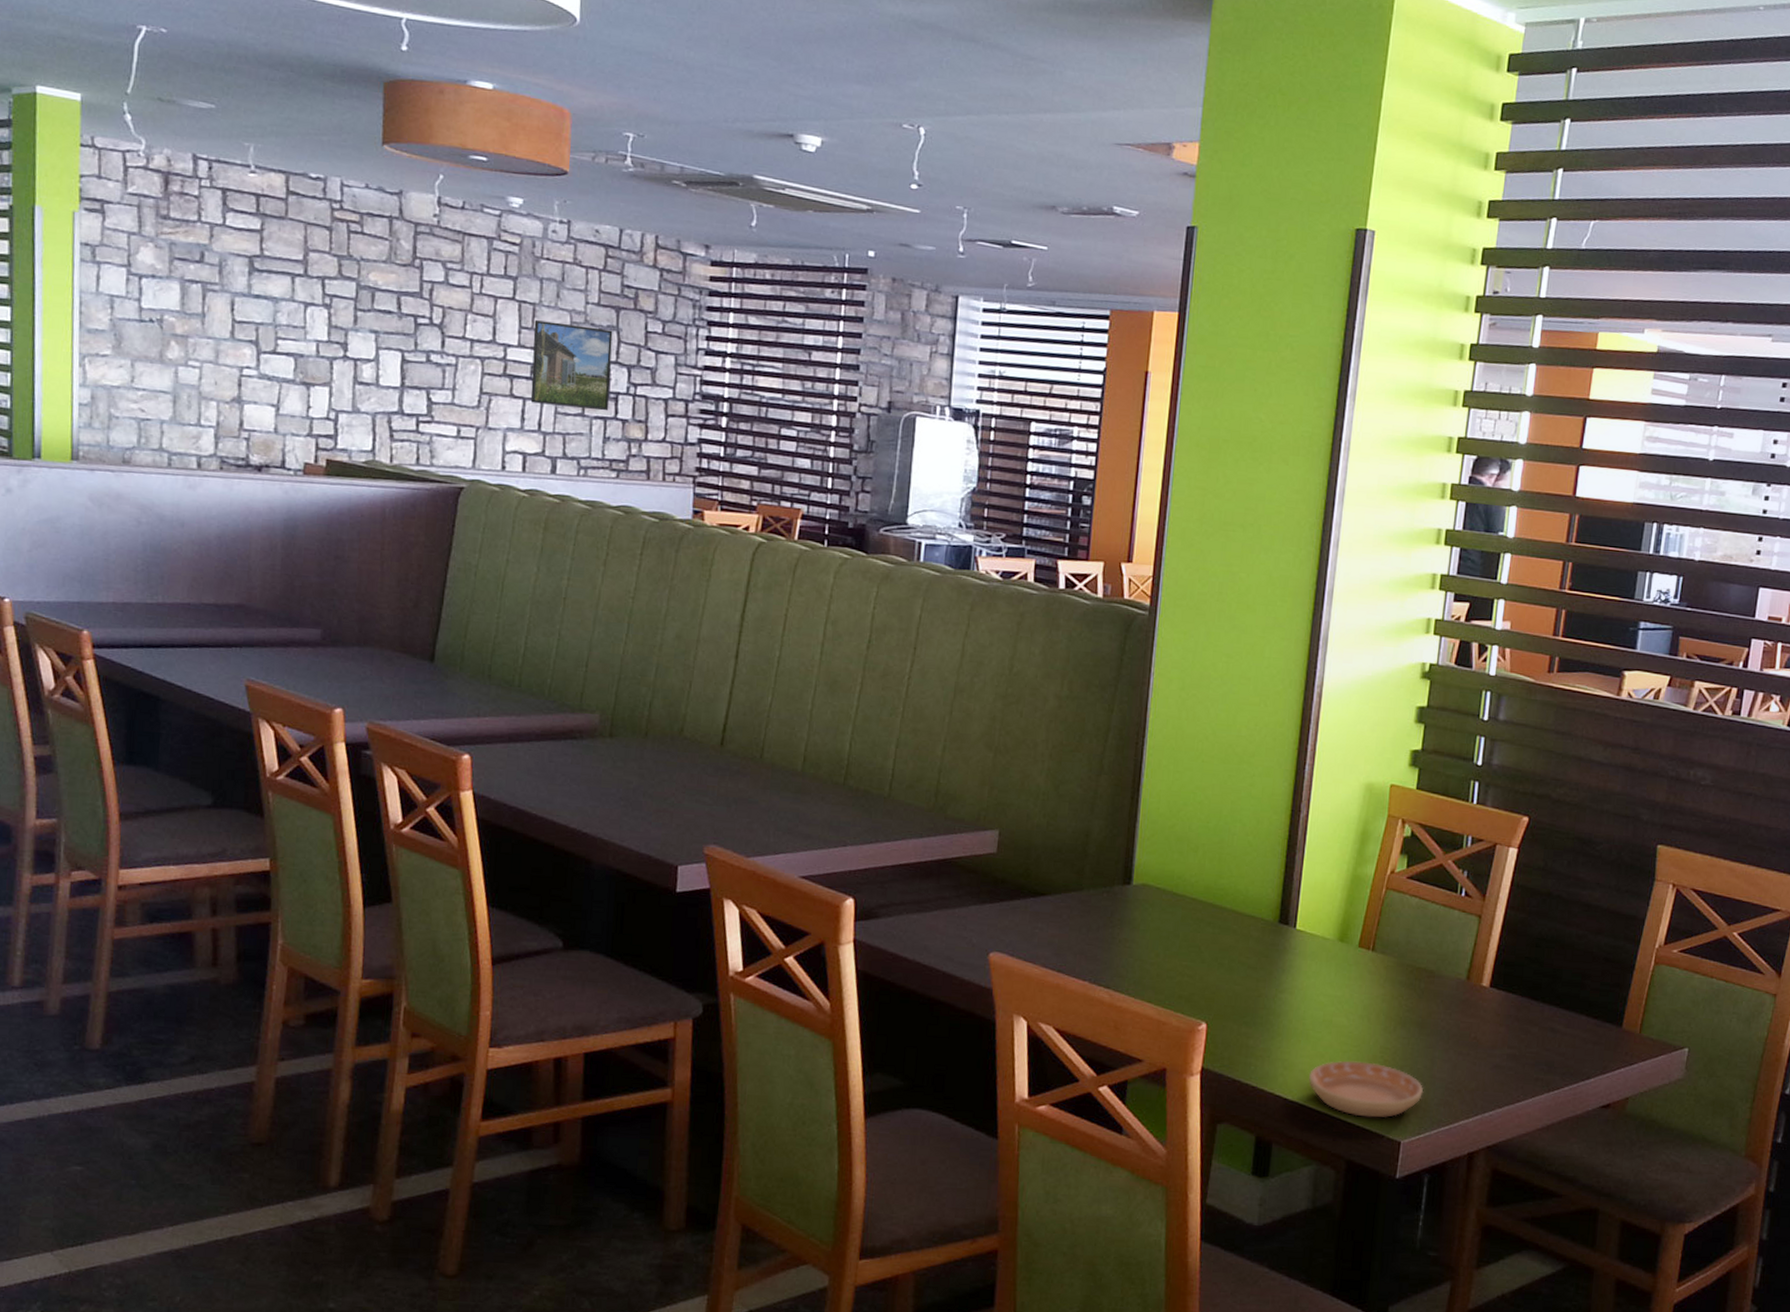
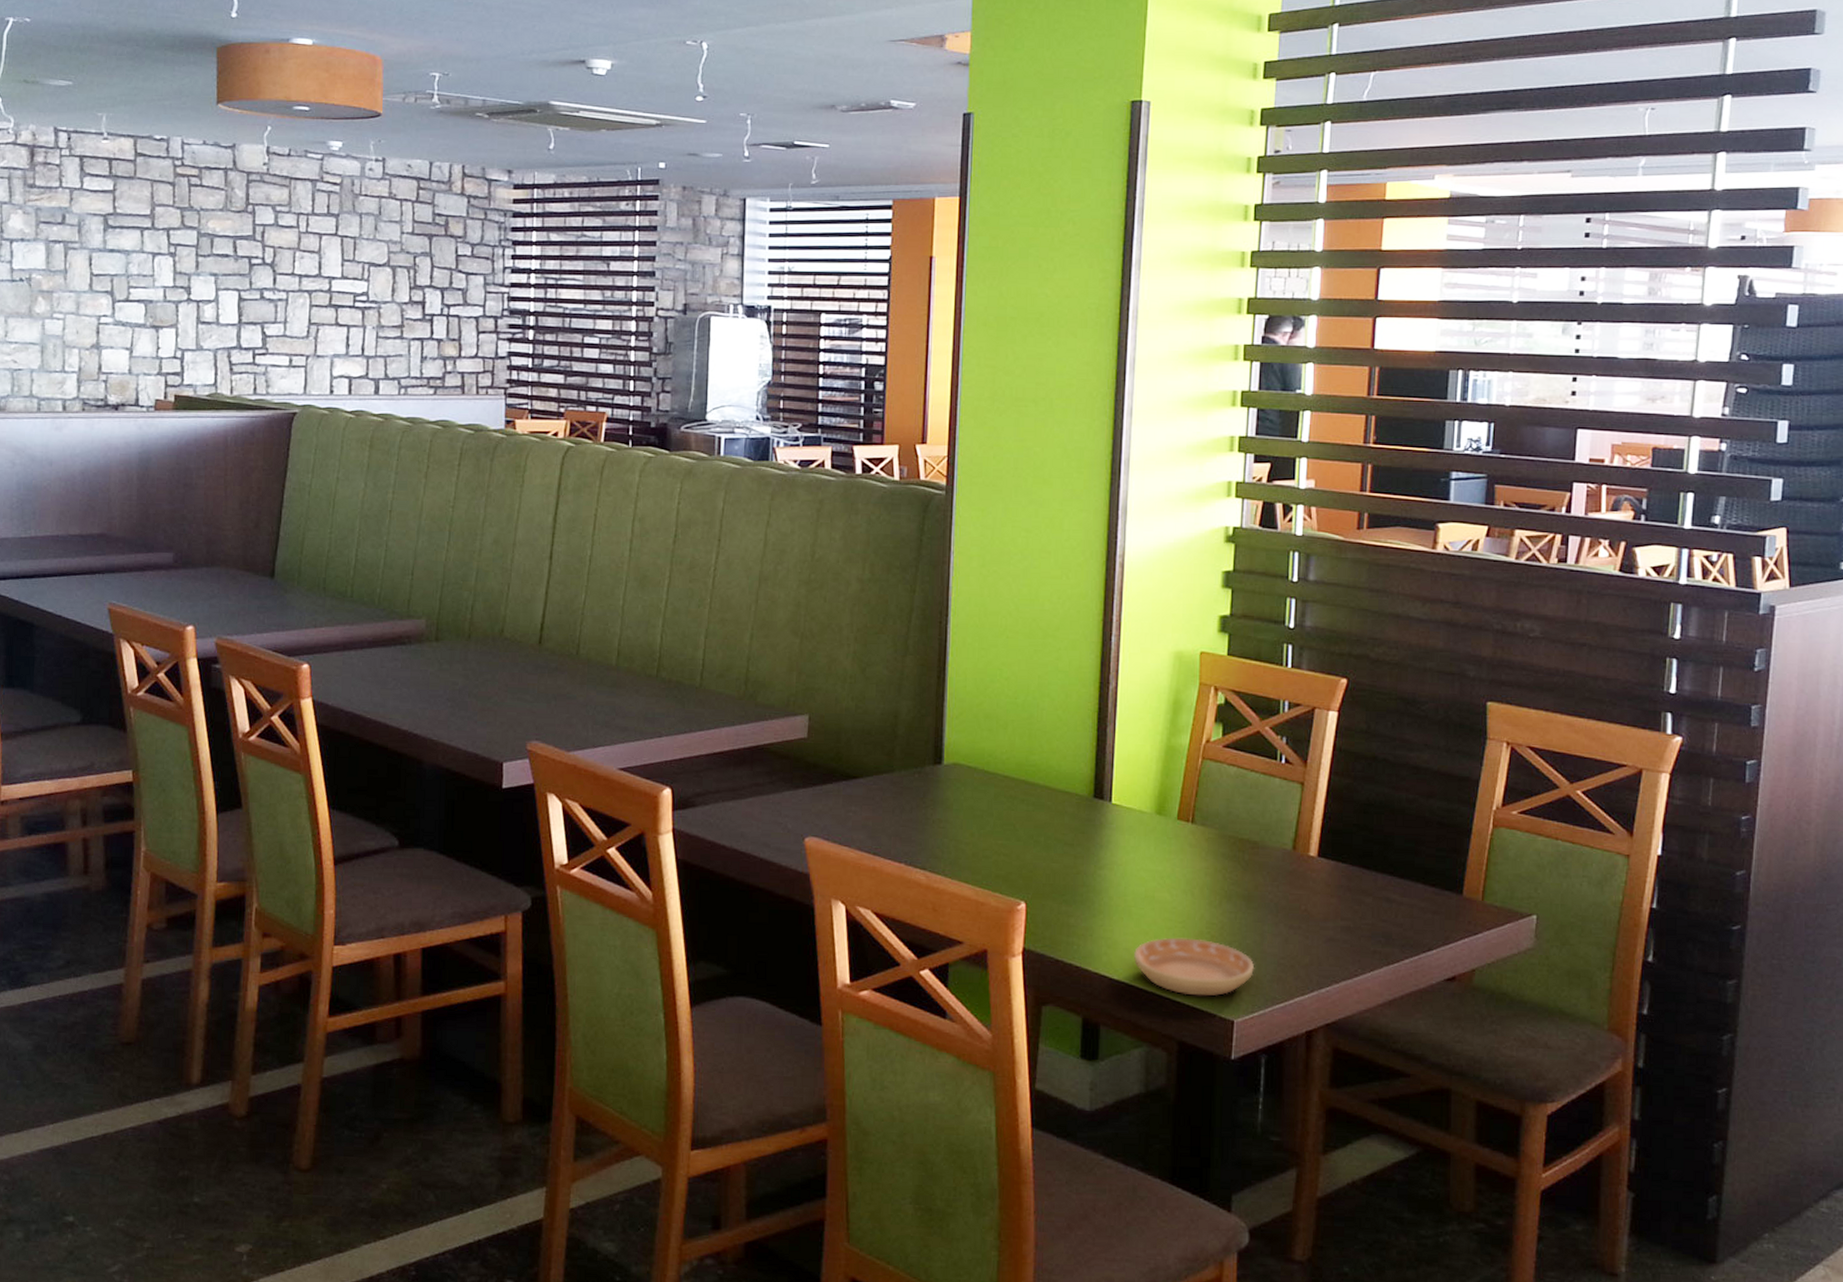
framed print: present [530,320,613,411] -> none [354,253,427,332]

